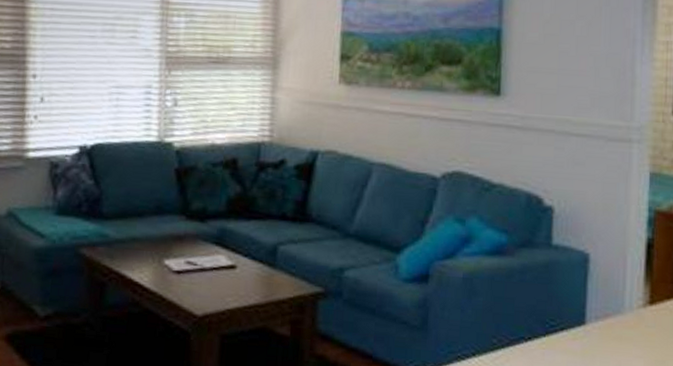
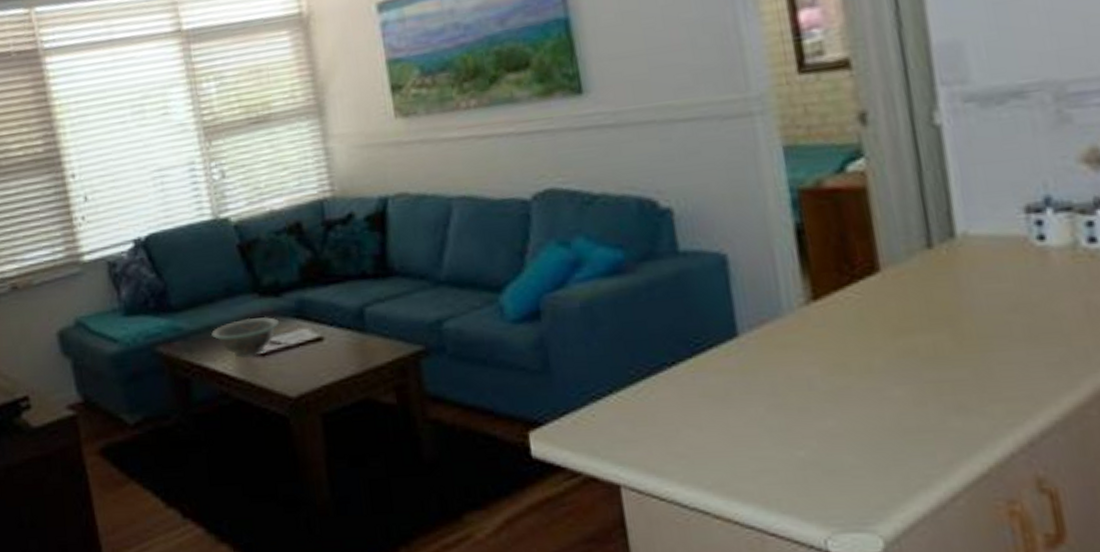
decorative bowl: none [135,237,200,273] -> present [211,317,280,358]

